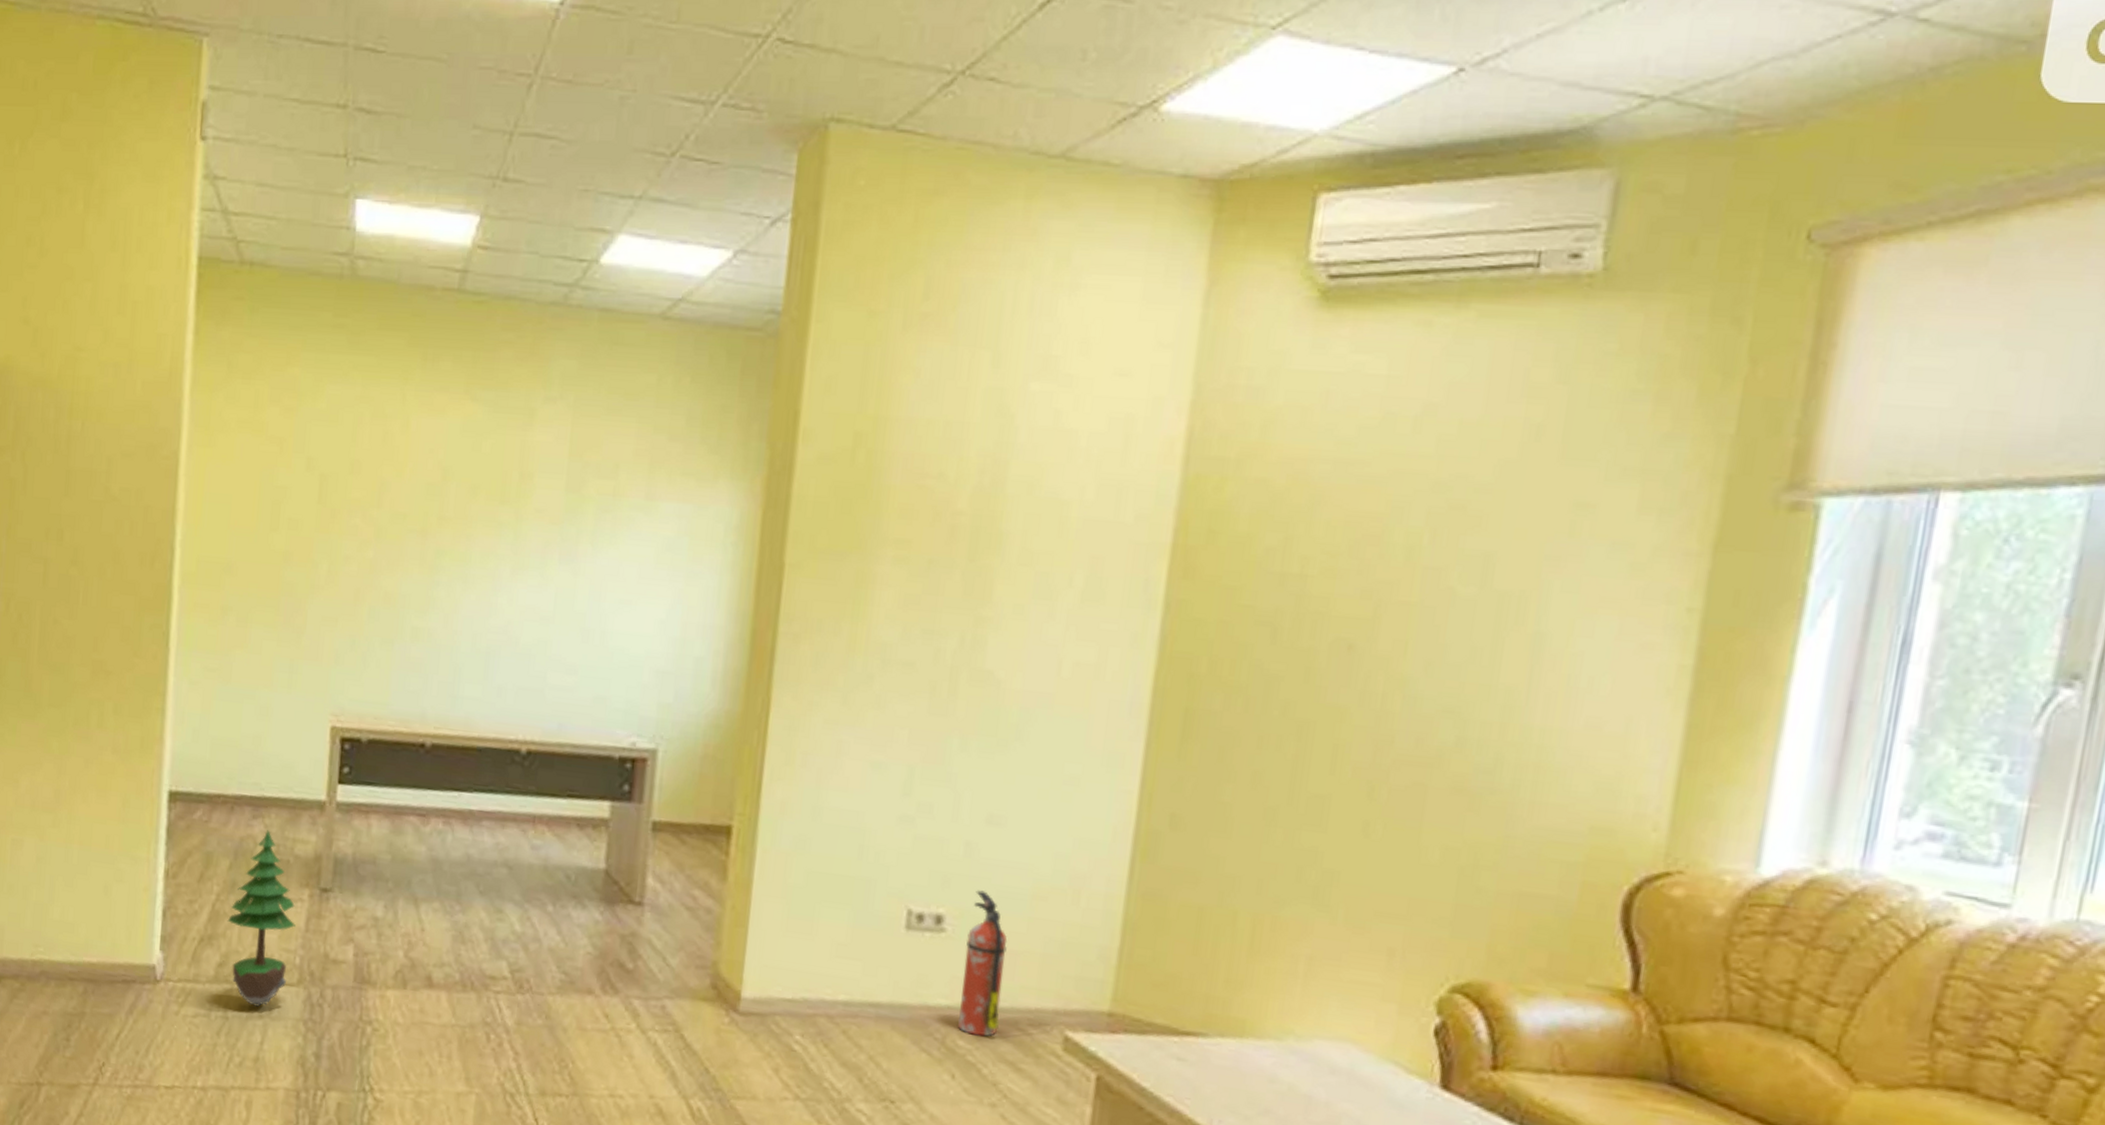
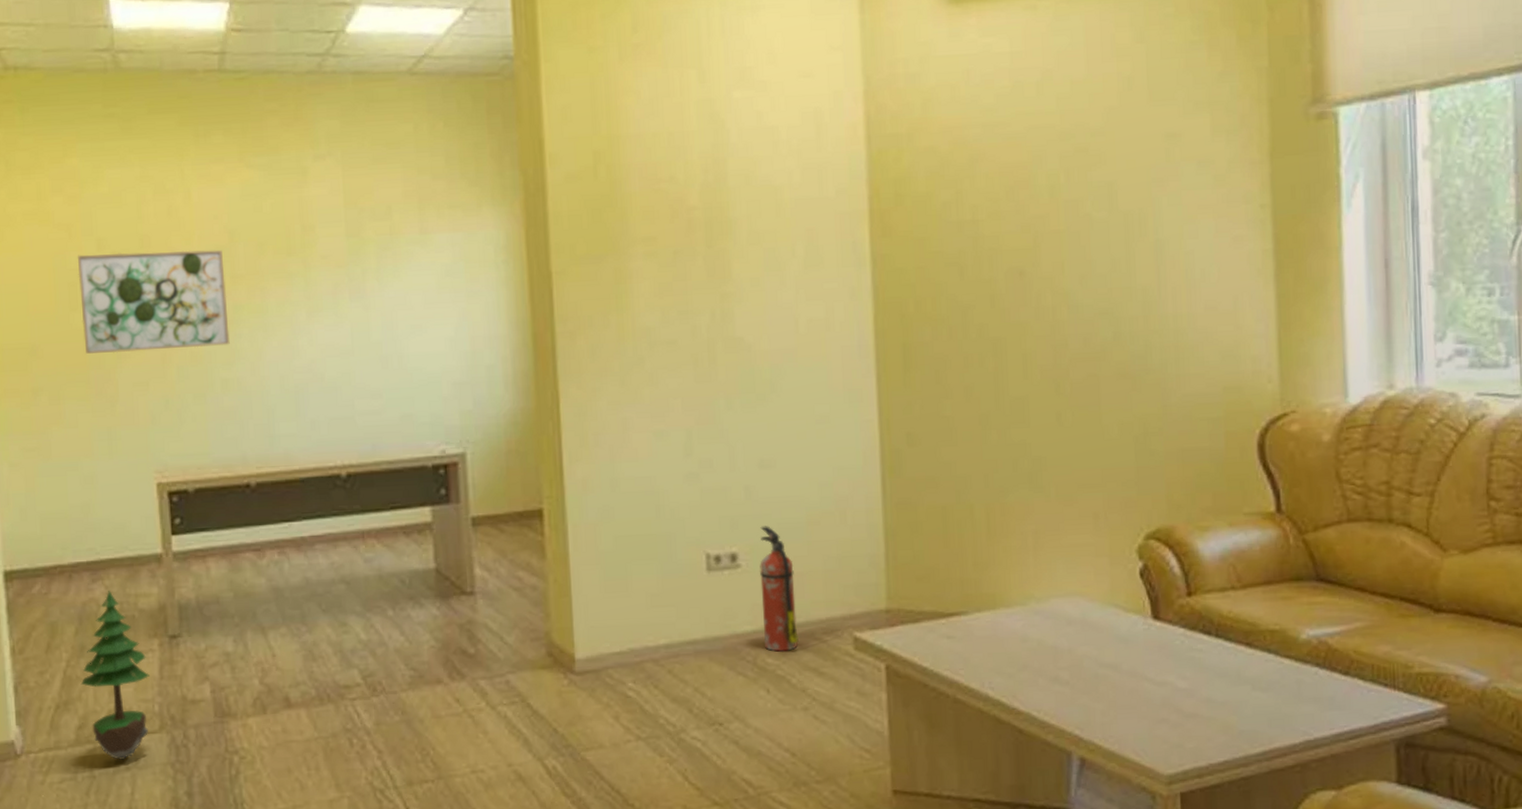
wall art: none [279,472,433,591] -> present [78,249,230,354]

